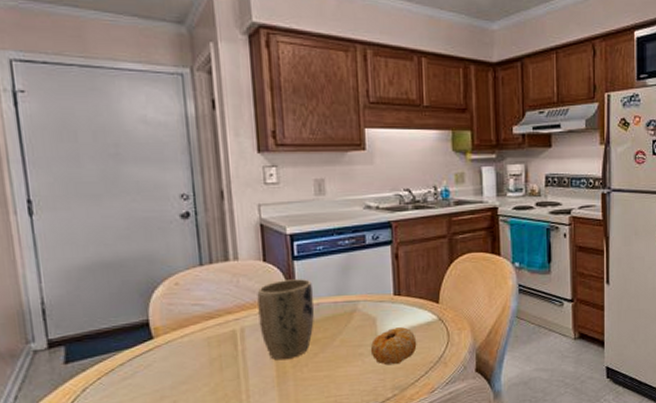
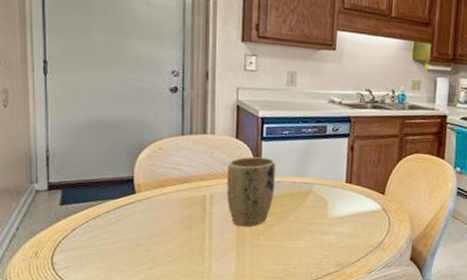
fruit: present [370,327,417,366] -> none [319,211,361,245]

